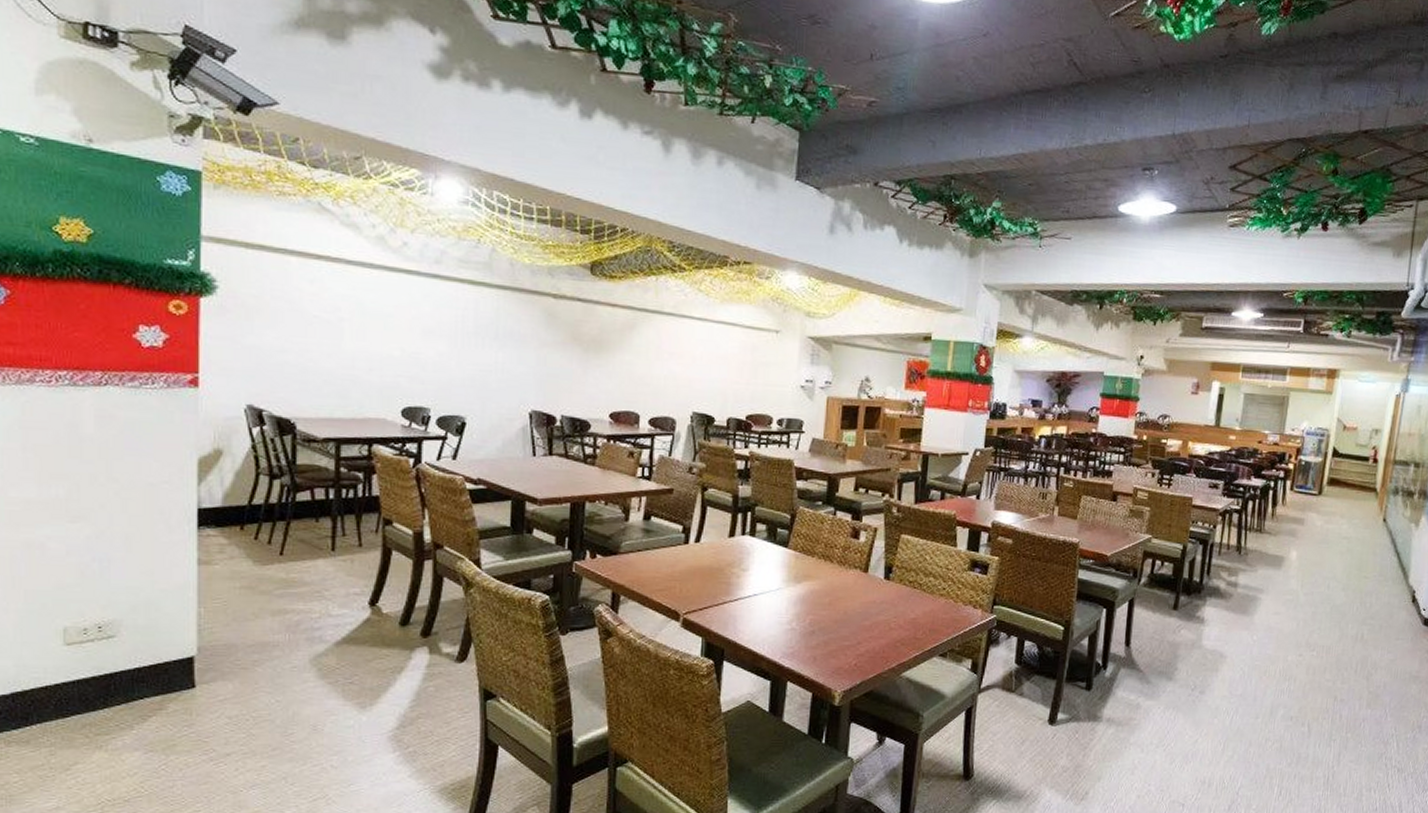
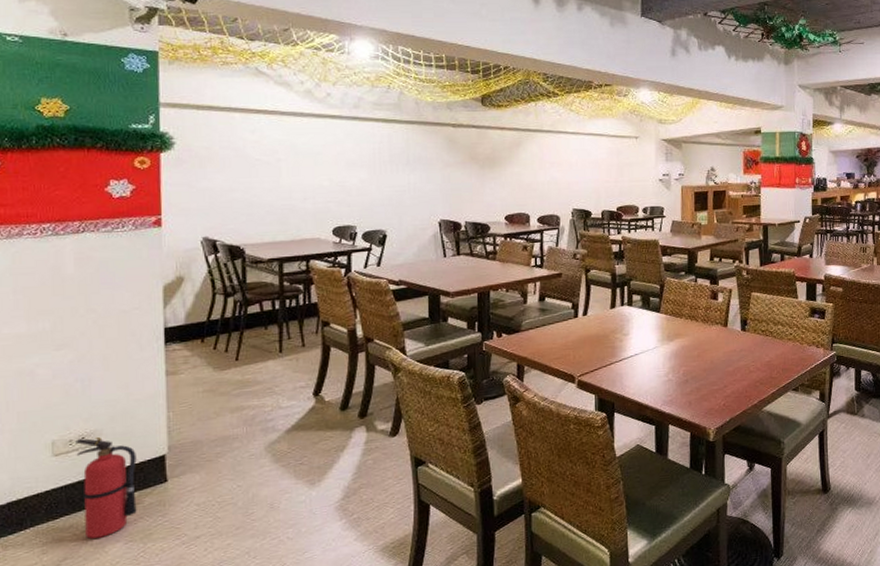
fire extinguisher: none [89,627,161,743] -> present [74,436,137,539]

